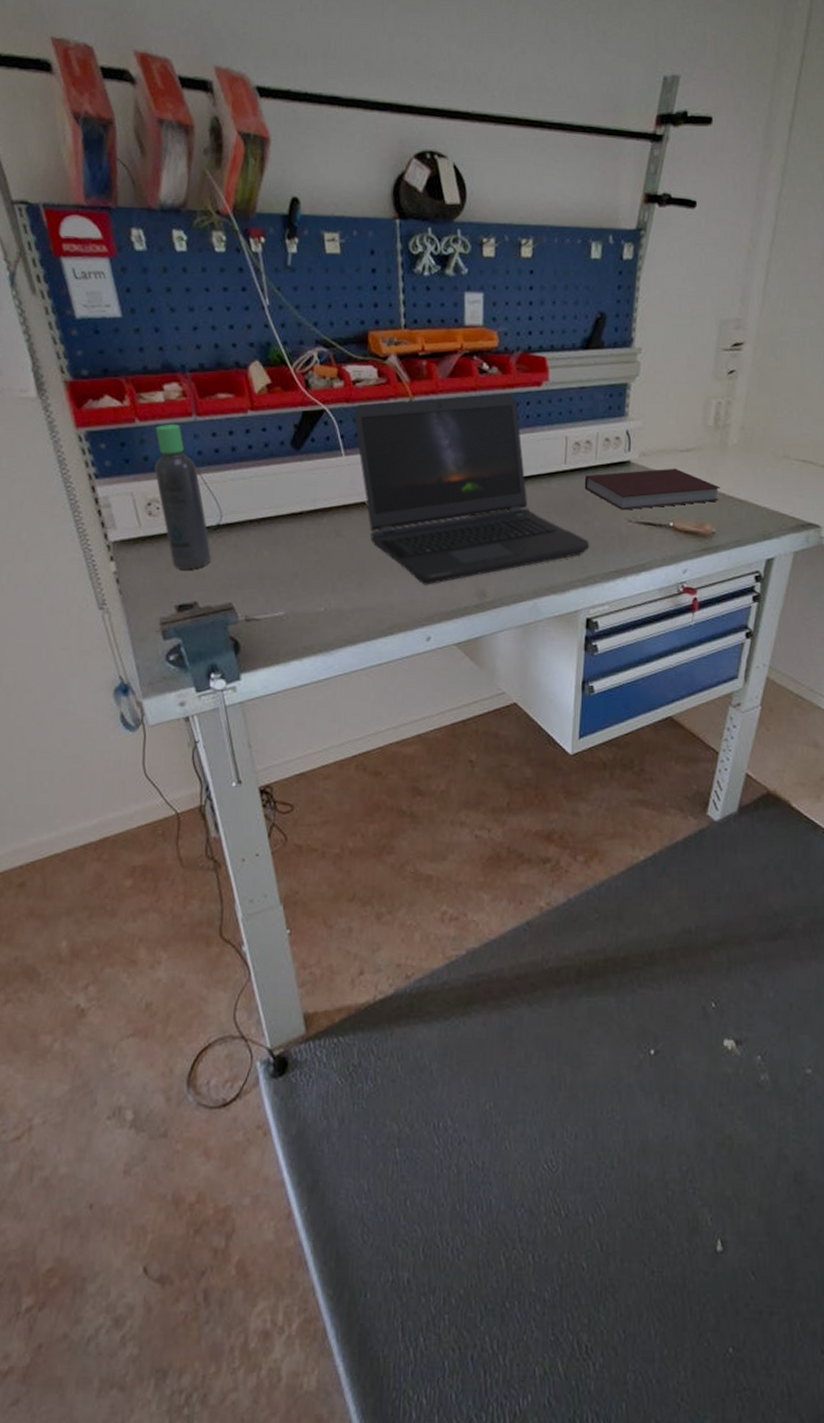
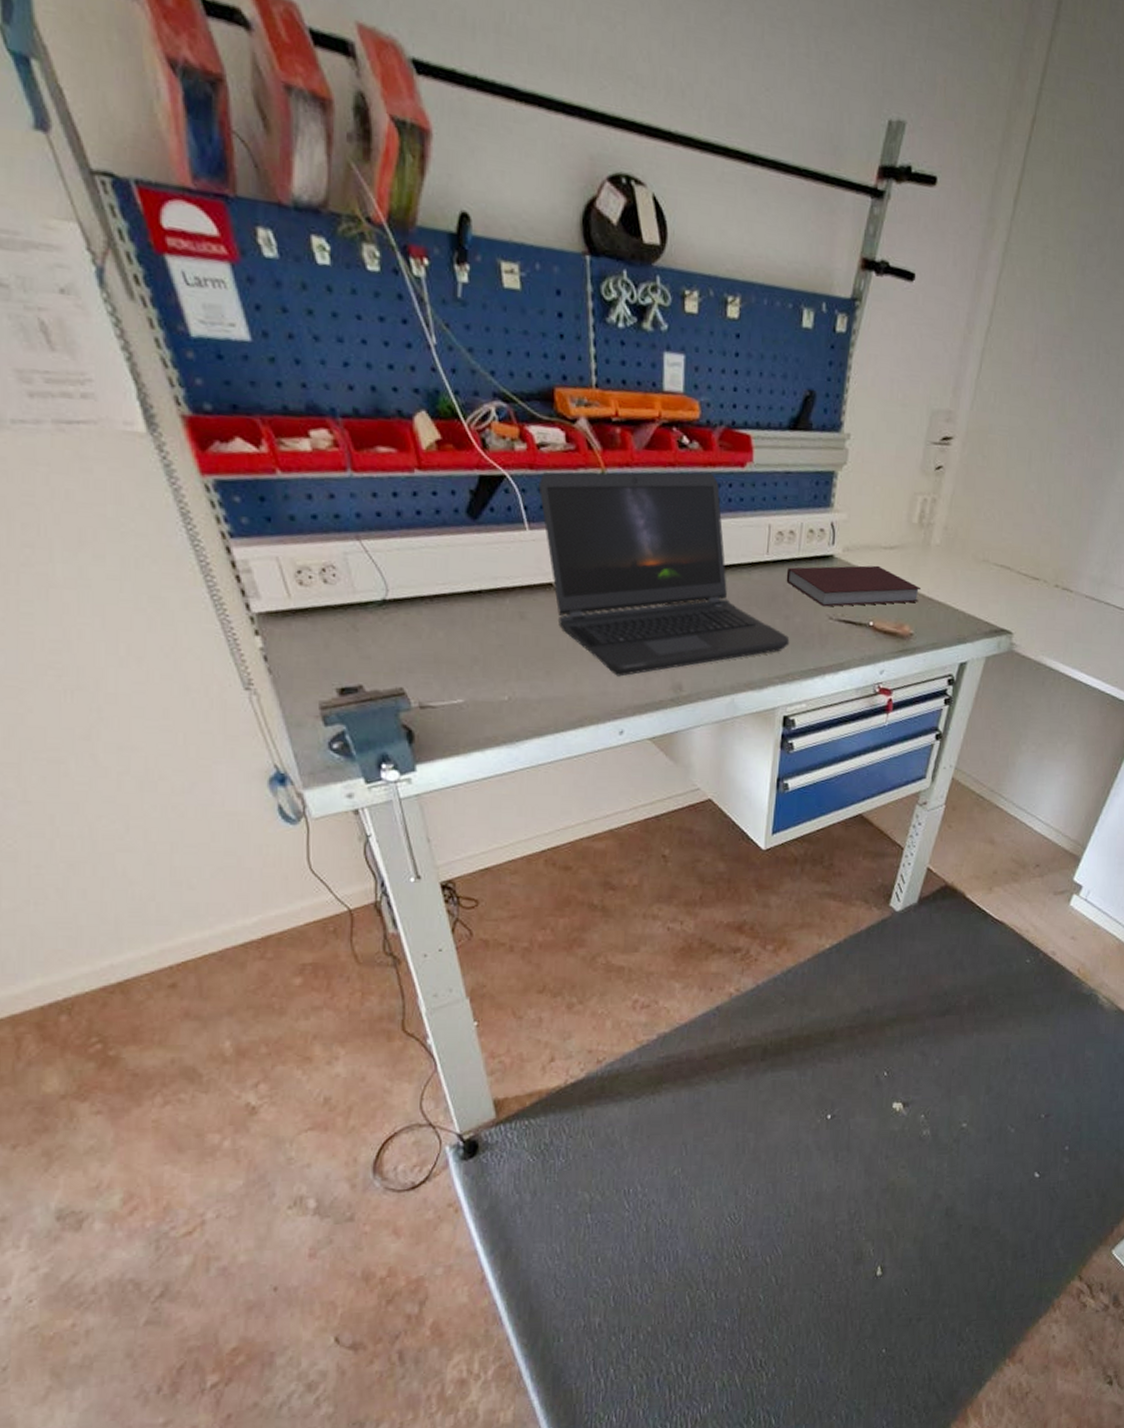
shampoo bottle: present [154,423,211,570] -> none [301,478,377,649]

